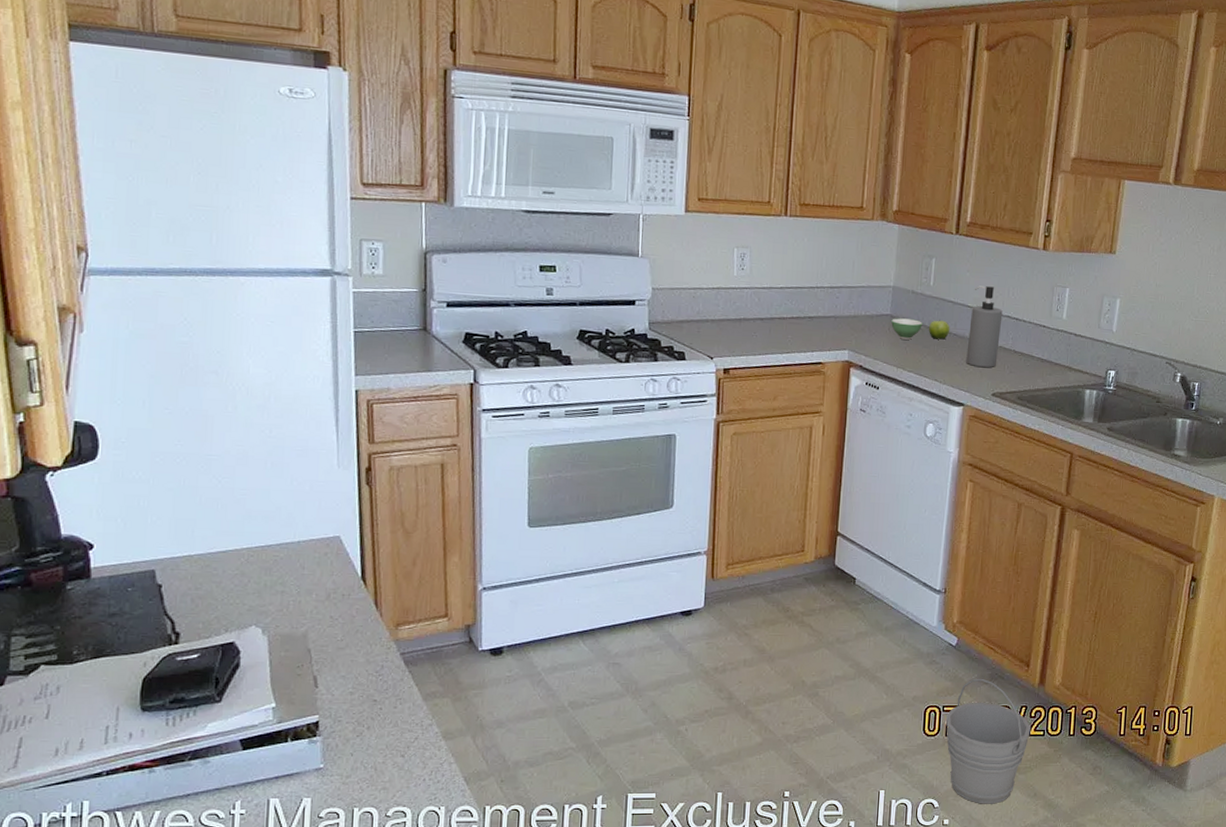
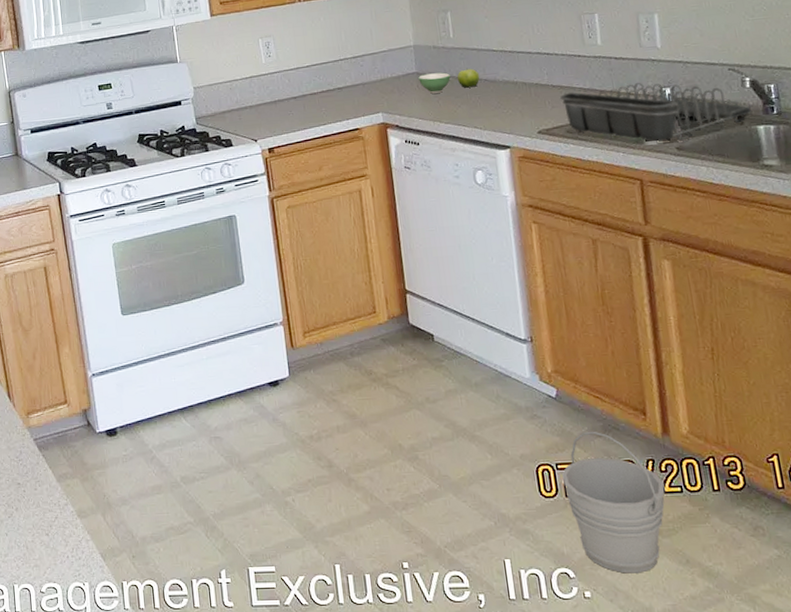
soap dispenser: present [966,286,1003,368] -> none [496,27,536,108]
dish rack: none [1019,360,1177,422] -> present [560,82,752,141]

